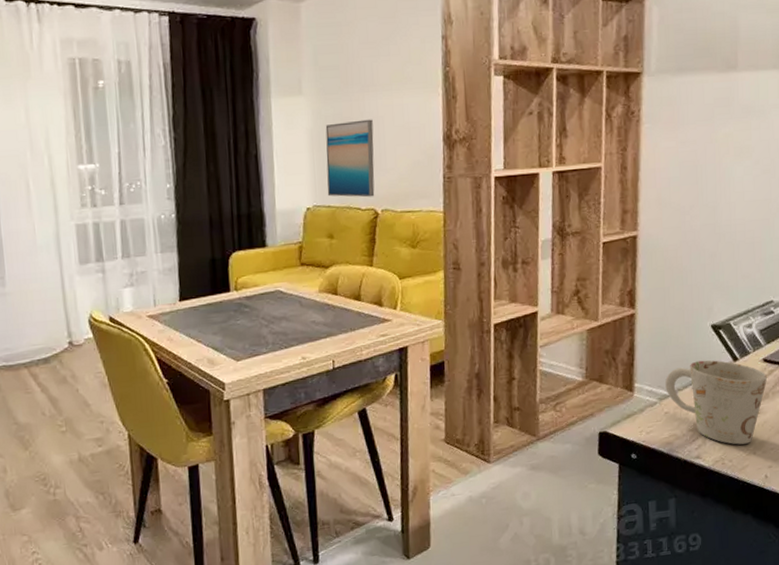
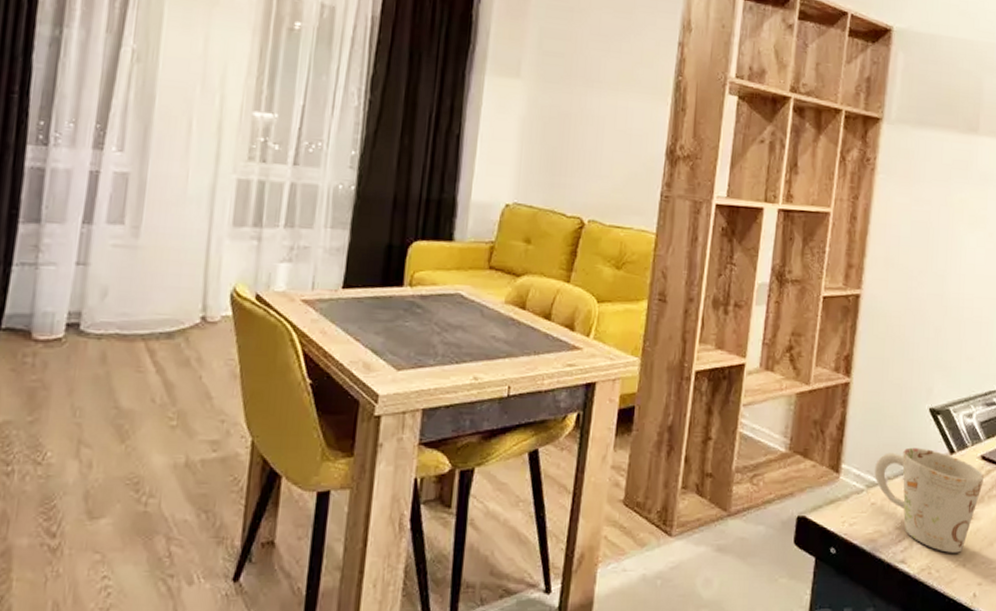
wall art: present [325,119,375,198] -> none [531,115,593,204]

